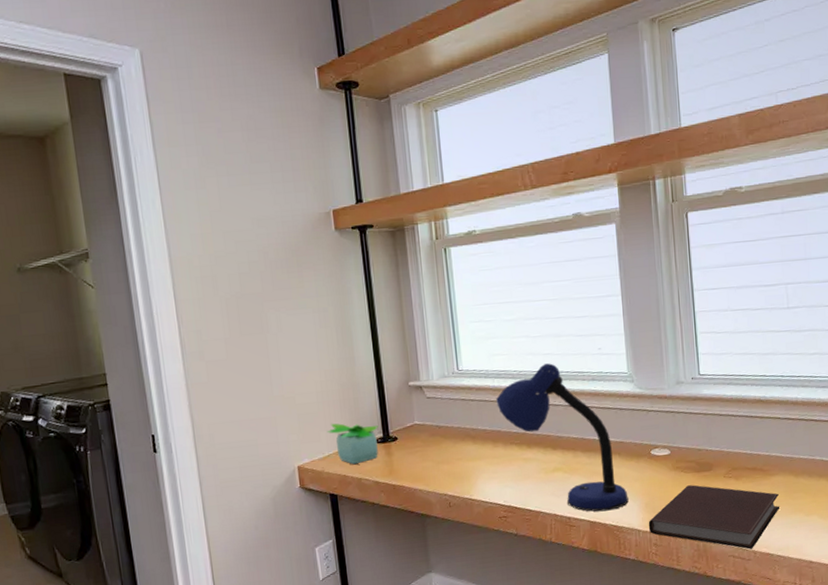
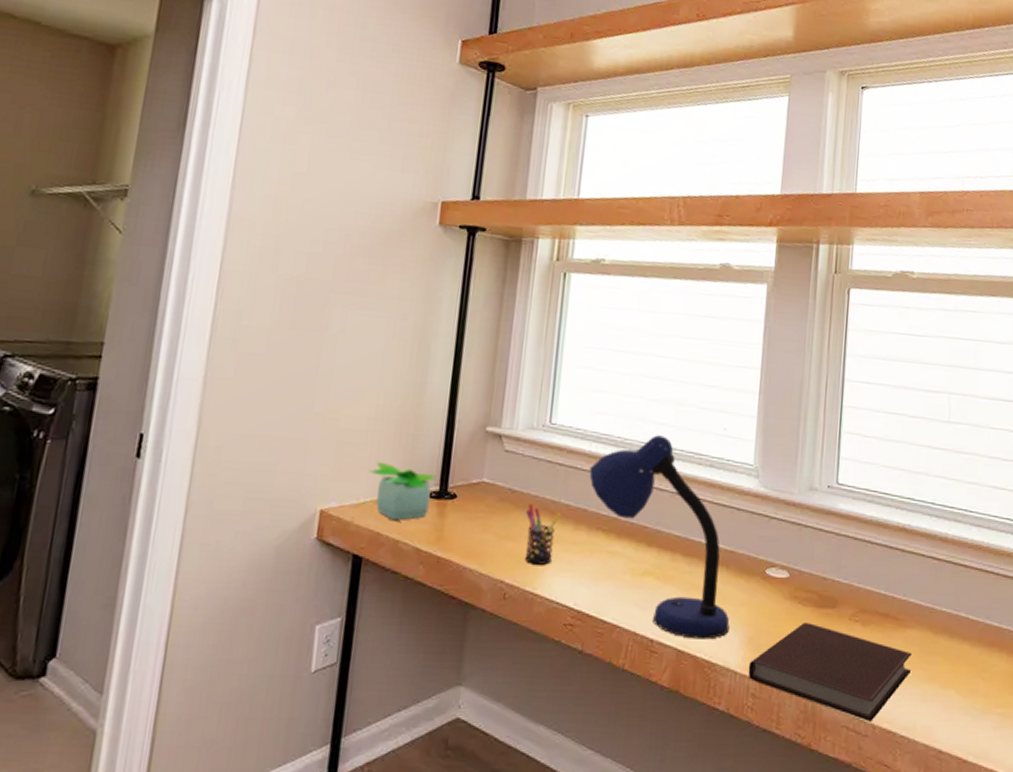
pen holder: none [453,433,481,478] -> present [524,503,561,565]

